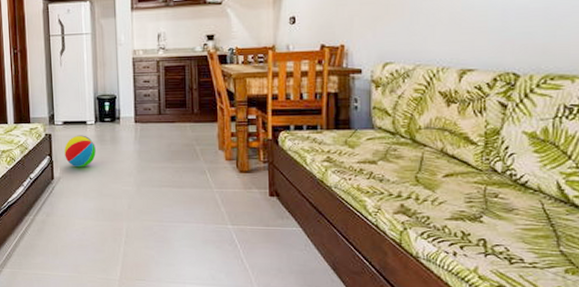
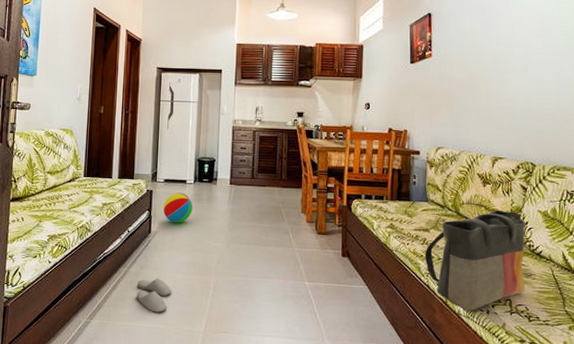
slippers: none [45,226,82,261] -> present [136,278,172,313]
tote bag: none [371,133,506,253] -> present [424,209,526,311]

